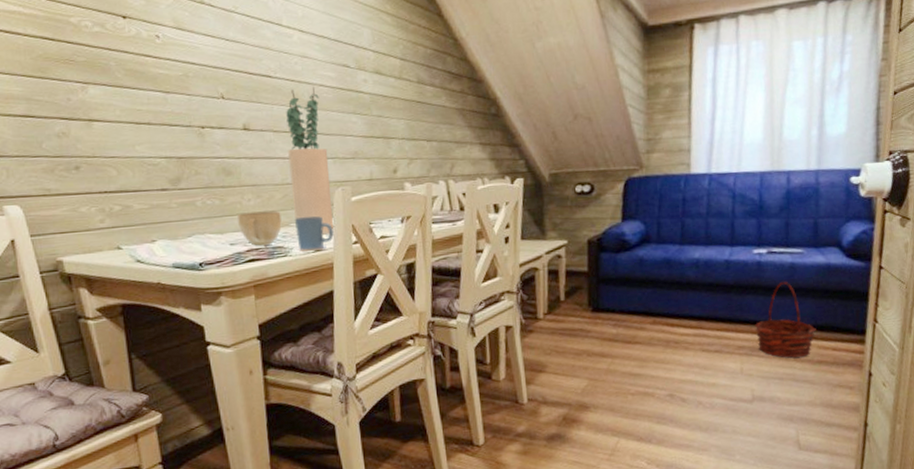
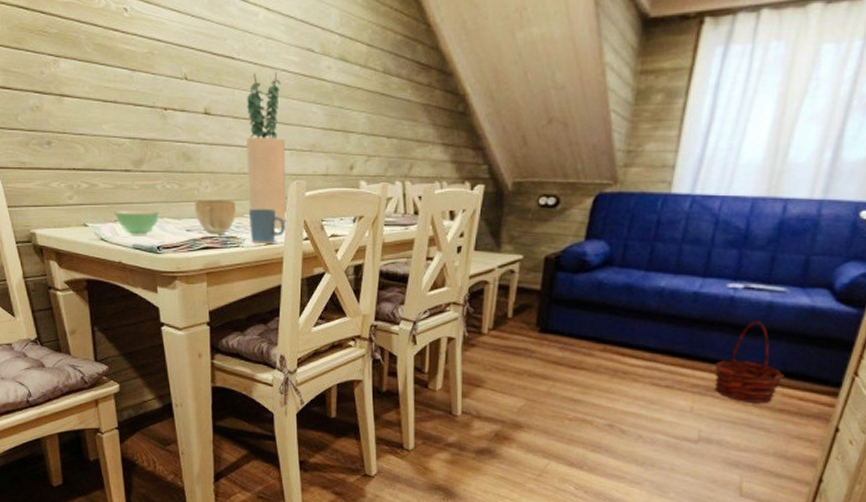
bowl: none [150,227,201,255] -> present [113,209,160,236]

